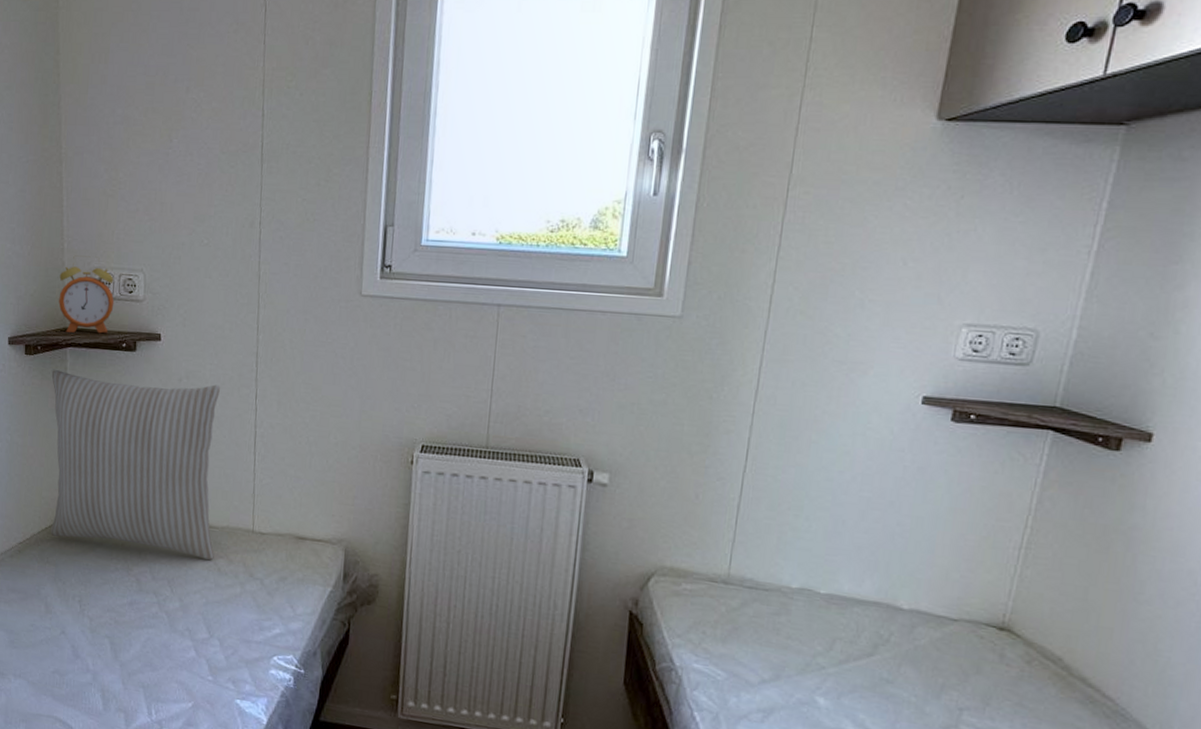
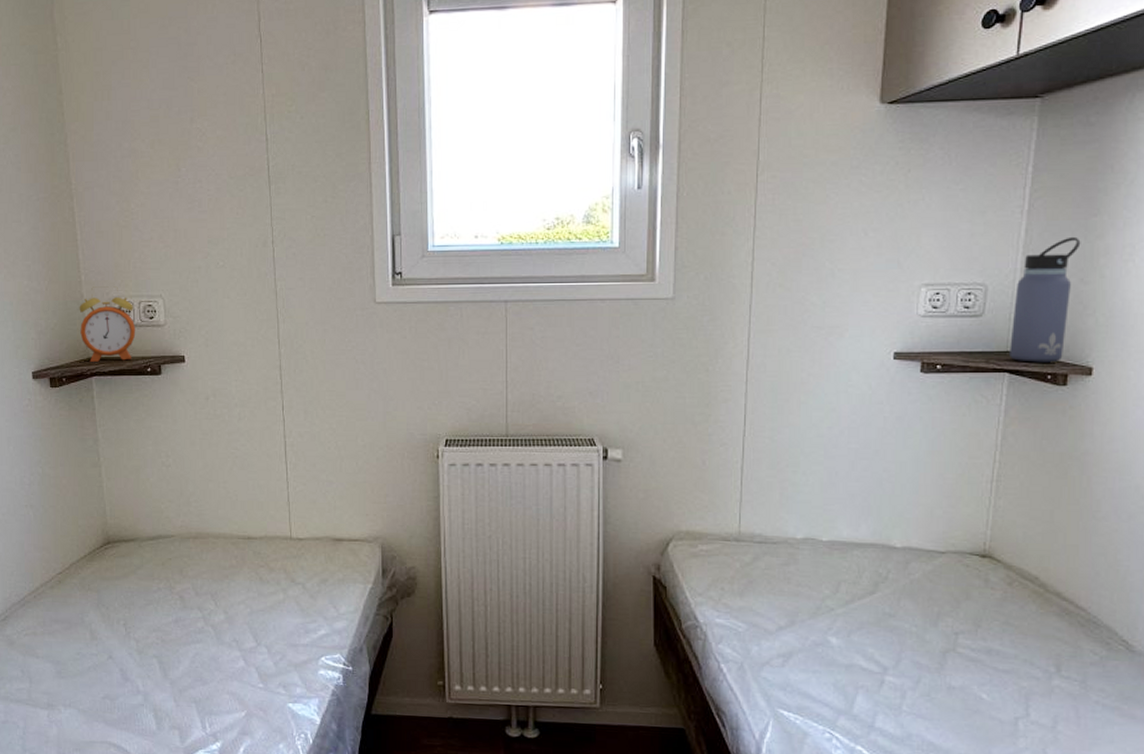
pillow: present [51,370,220,560] -> none [79,400,255,570]
water bottle: none [1056,284,1156,424] -> present [1010,236,1081,363]

